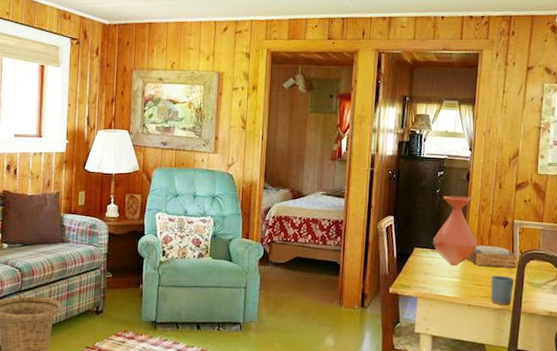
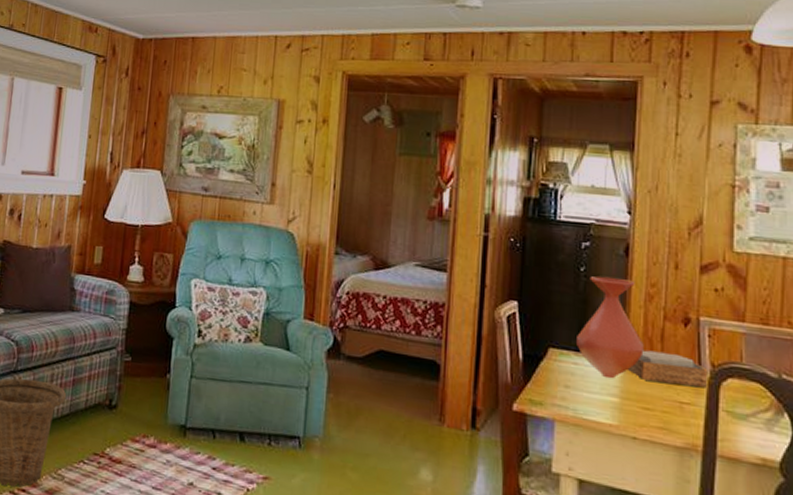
mug: present [490,275,515,306] -> none [667,396,704,444]

